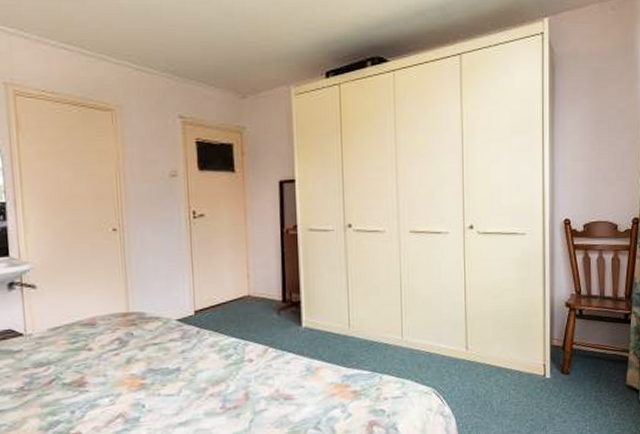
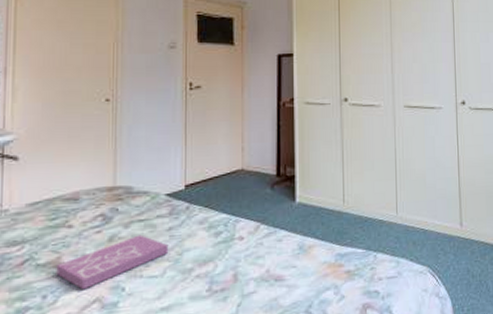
book: none [80,357,183,407] -> present [56,234,169,290]

